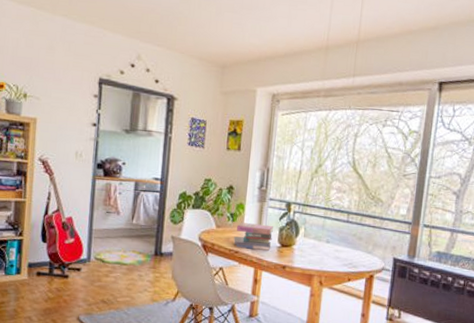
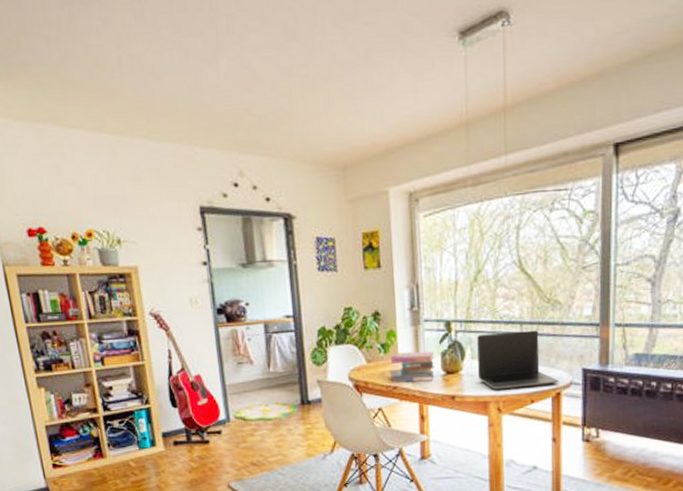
laptop computer: none [307,217,373,268] -> present [477,330,559,390]

